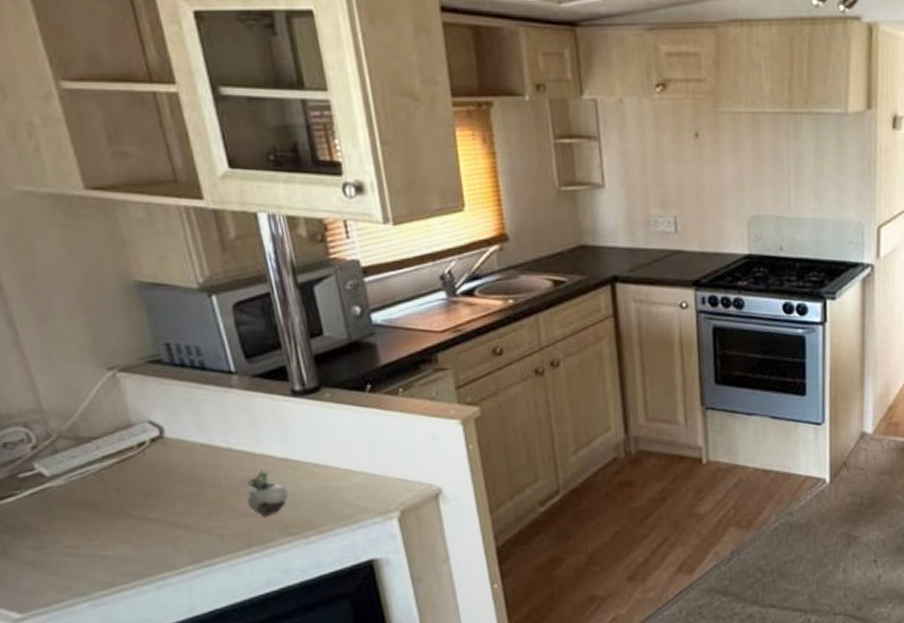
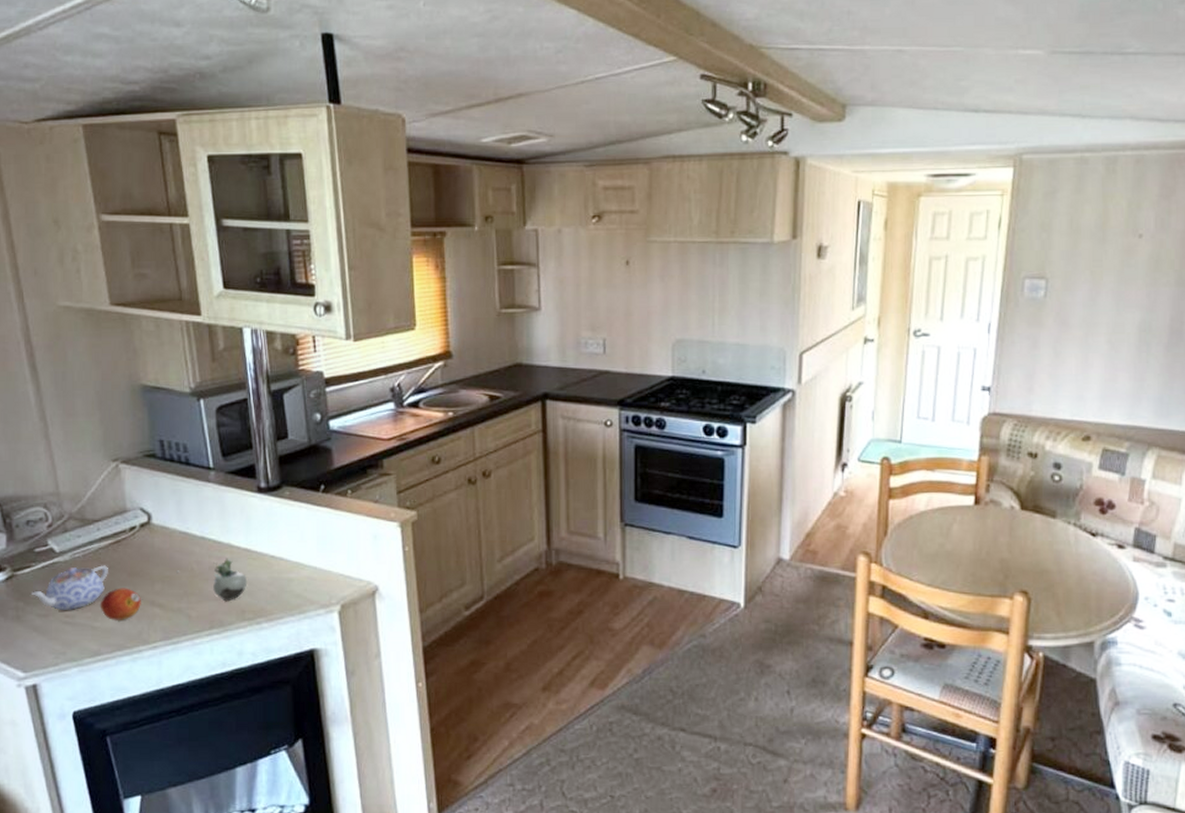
teapot: none [18,487,116,541] -> present [31,565,108,611]
fruit: none [109,510,161,547] -> present [100,588,141,620]

